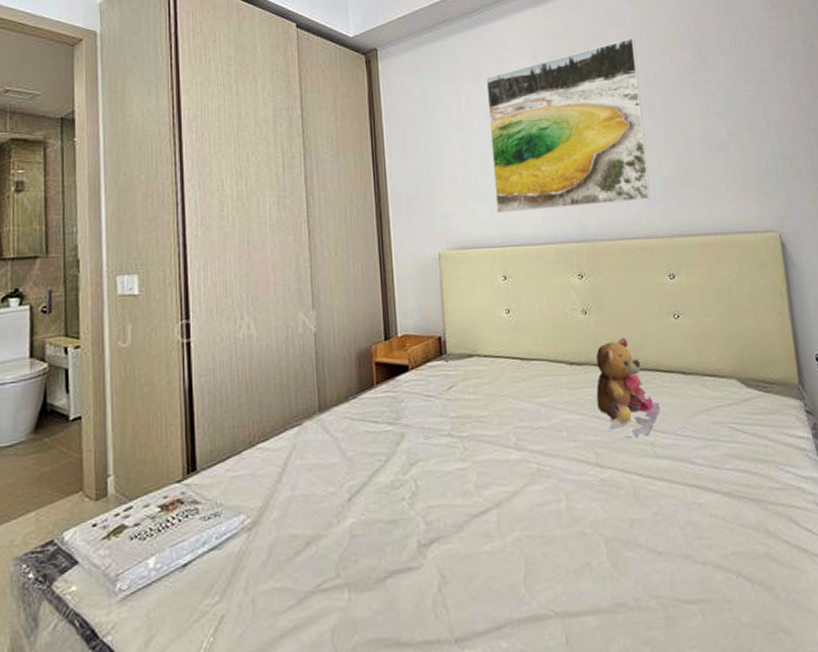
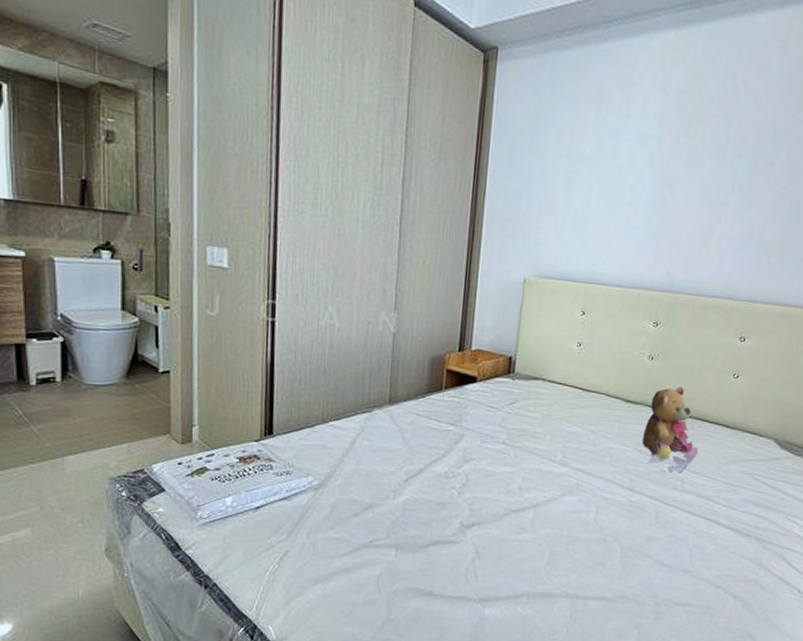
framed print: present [486,38,651,214] -> none [589,84,776,262]

